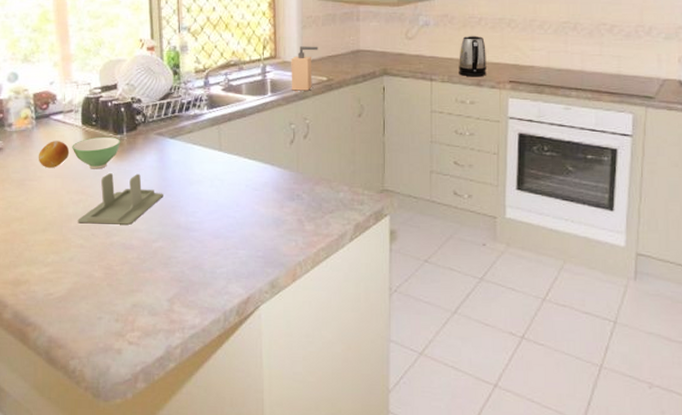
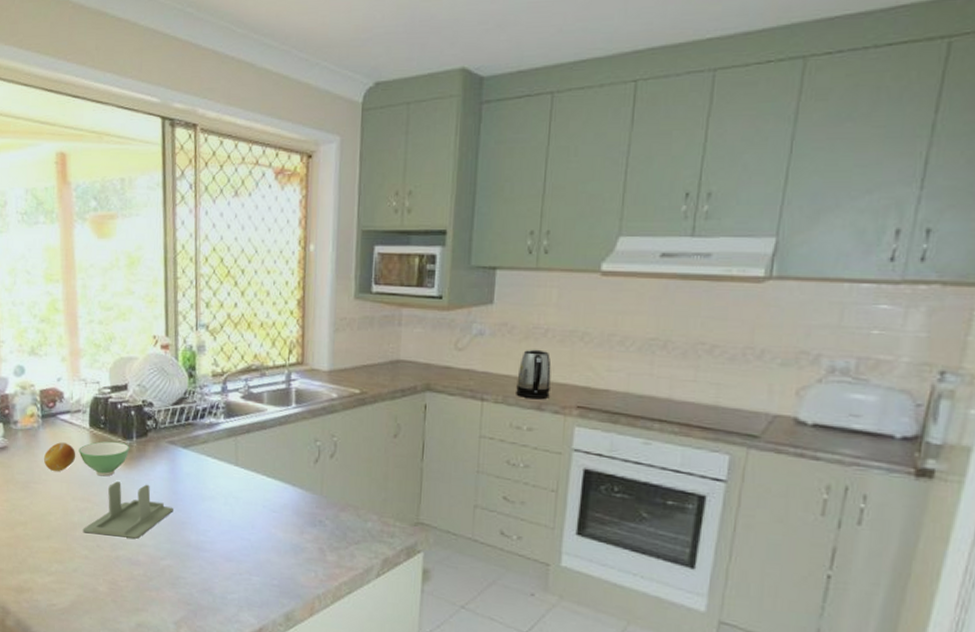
soap dispenser: present [291,46,318,91] -> none [318,352,352,404]

